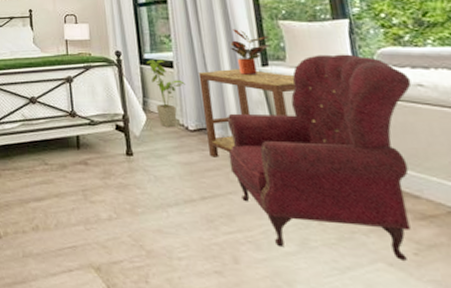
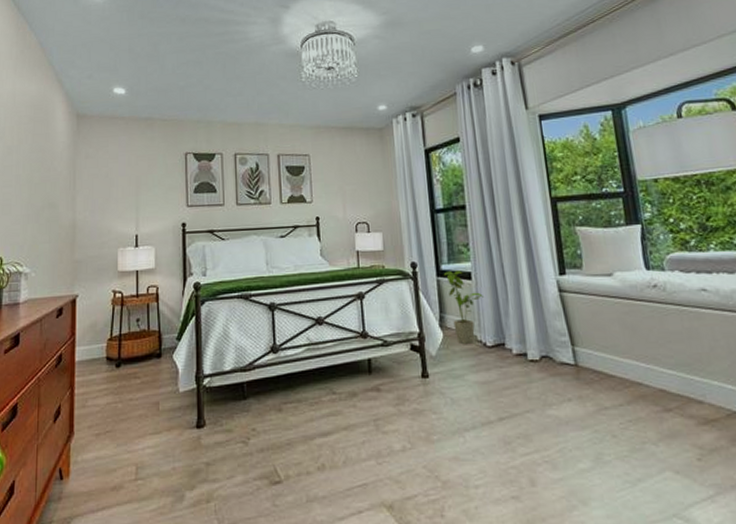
side table: present [198,69,297,158] -> none [497,279,592,374]
armchair: present [226,54,412,261] -> none [524,260,697,467]
potted plant: present [230,29,271,76] -> none [528,236,568,286]

